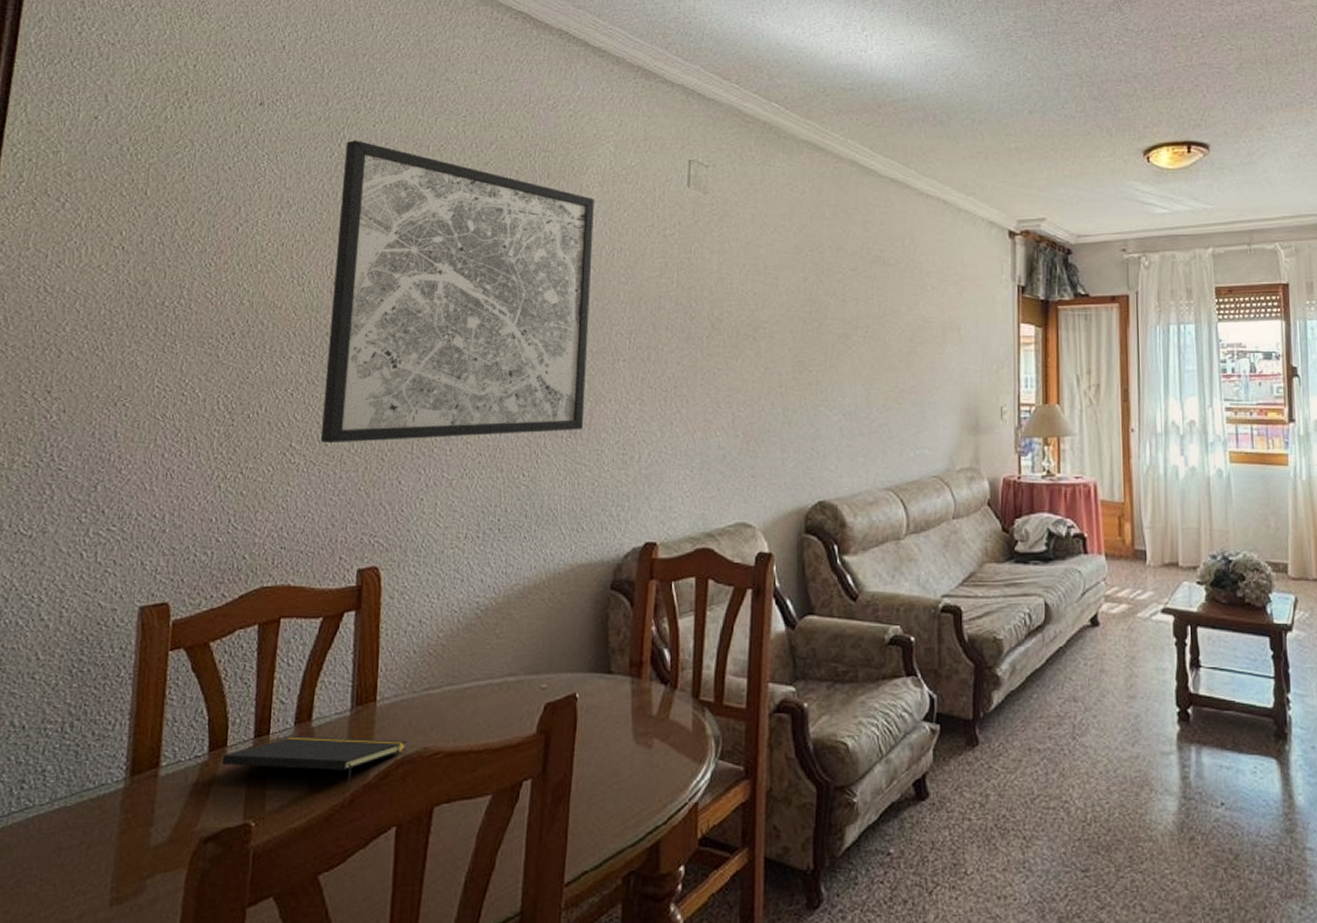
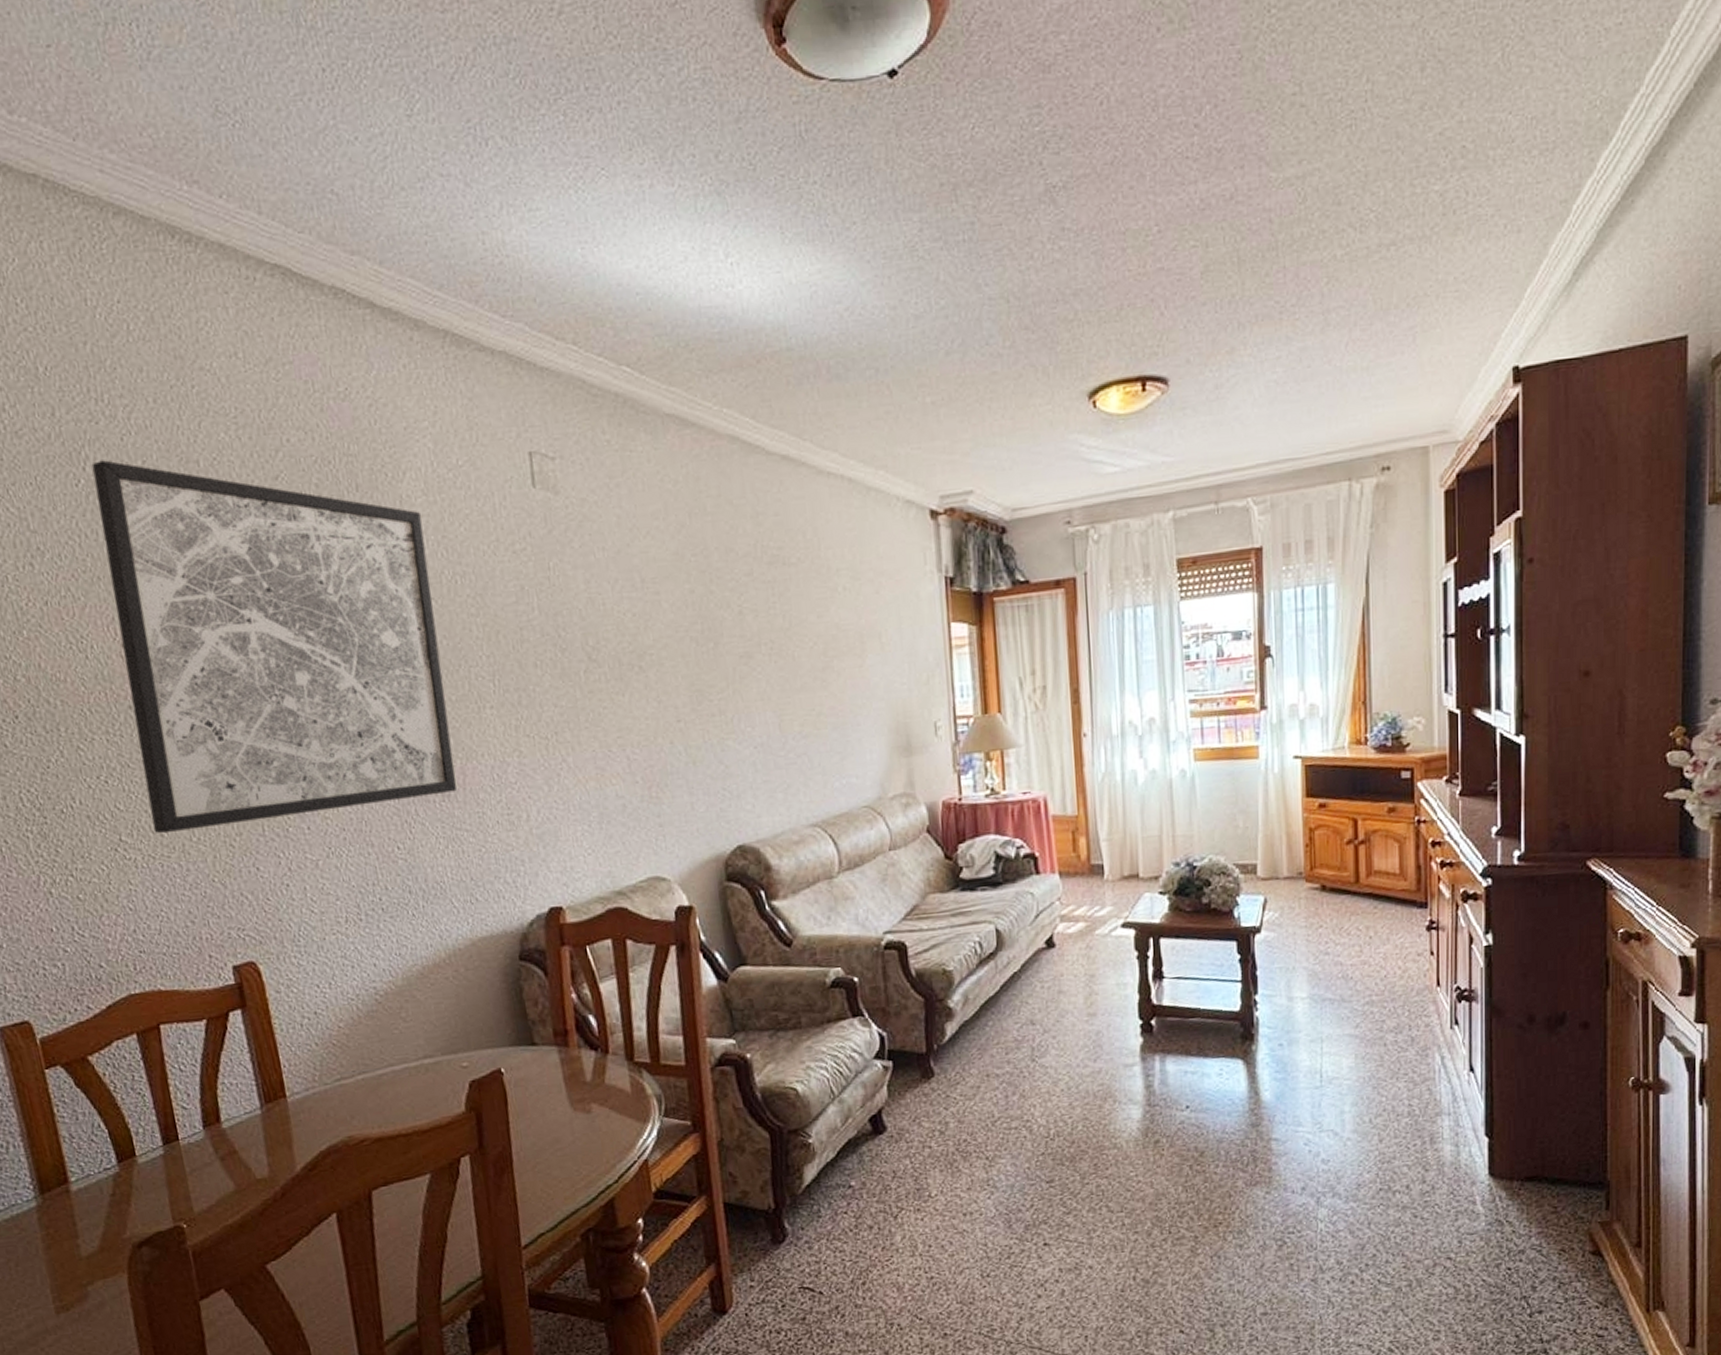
notepad: present [221,736,408,789] -> none [134,1131,330,1184]

